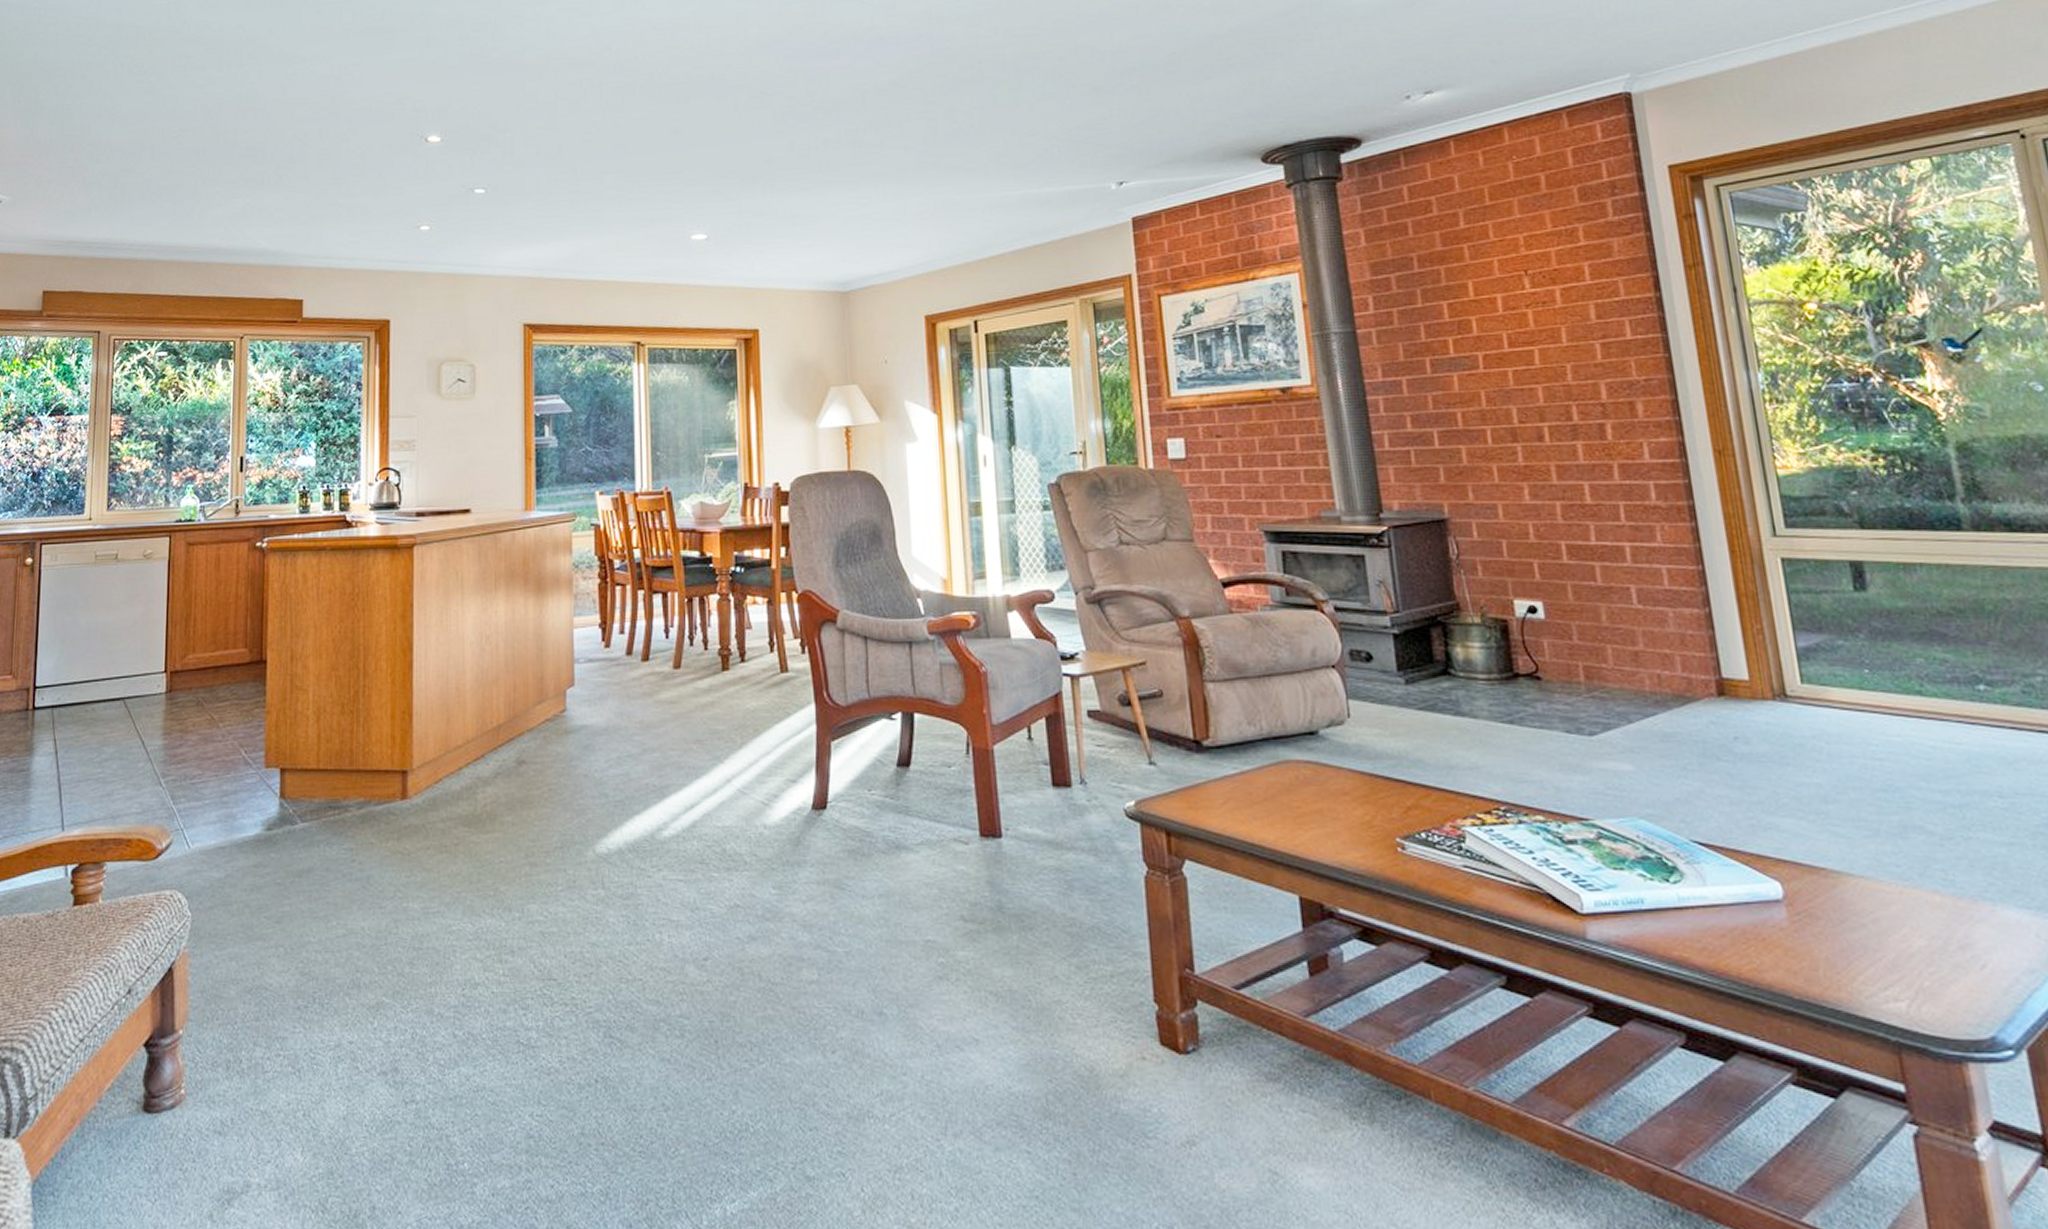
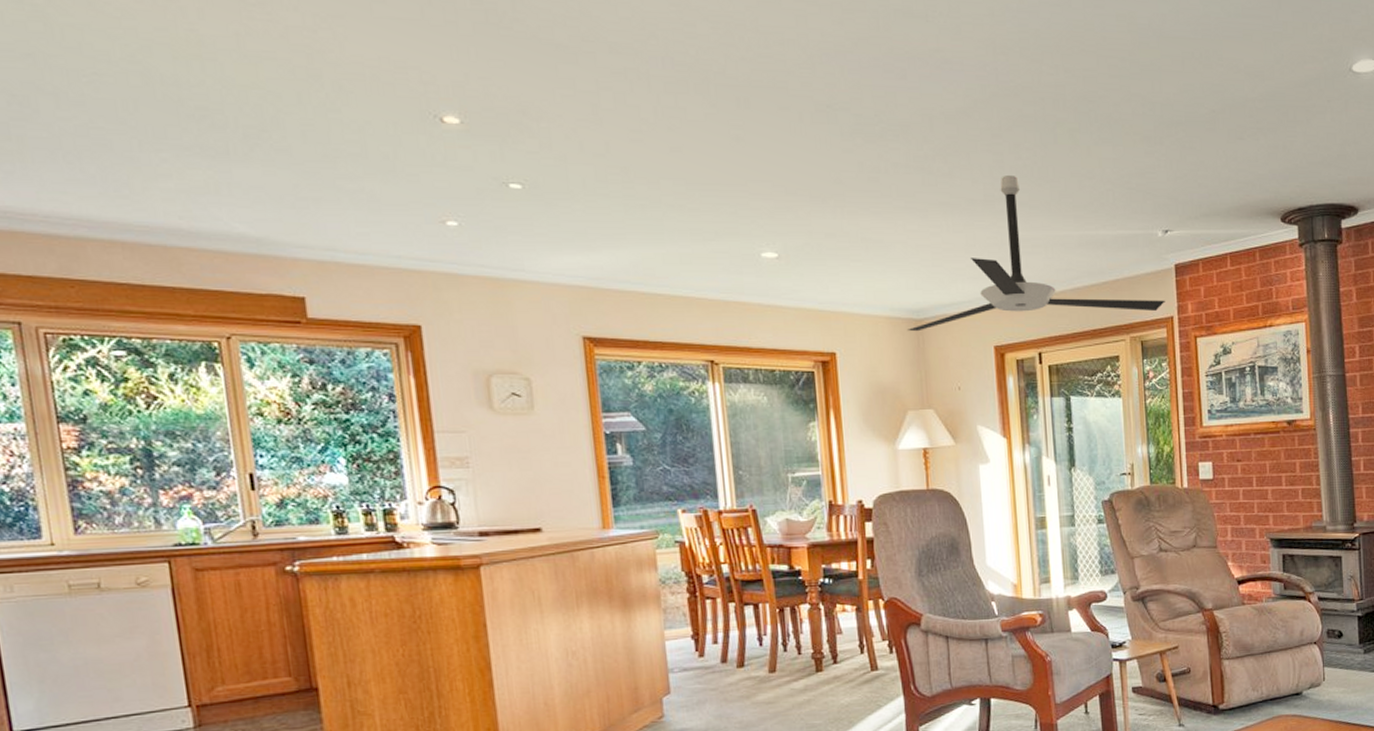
ceiling fan: none [833,139,1121,305] -> present [908,174,1165,332]

